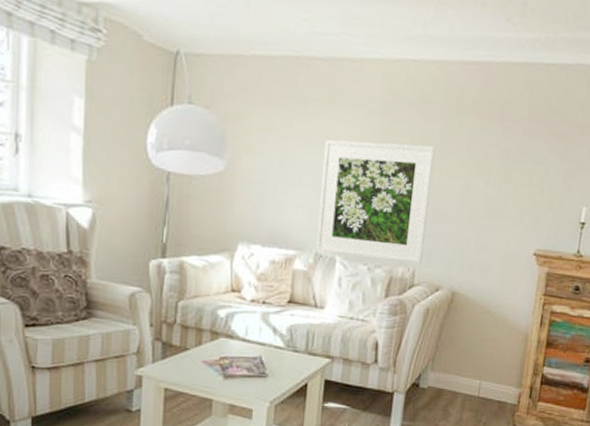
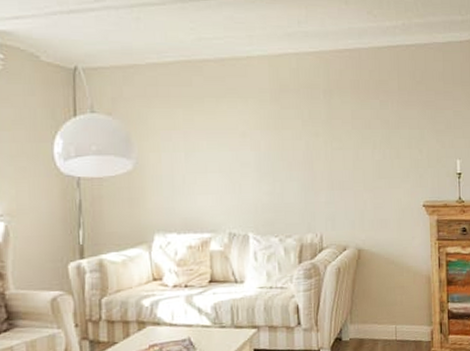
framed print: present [316,139,436,264] -> none [225,125,328,231]

